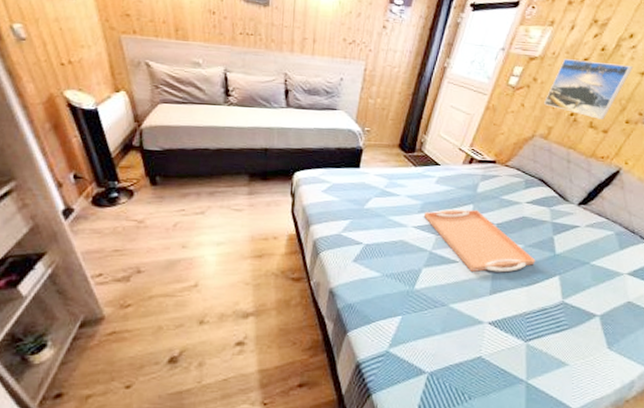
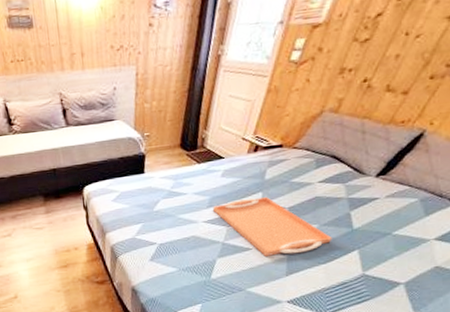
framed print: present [543,59,634,120] -> none [331,11,439,81]

